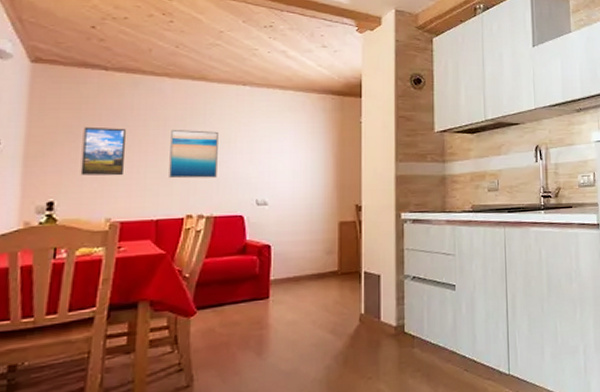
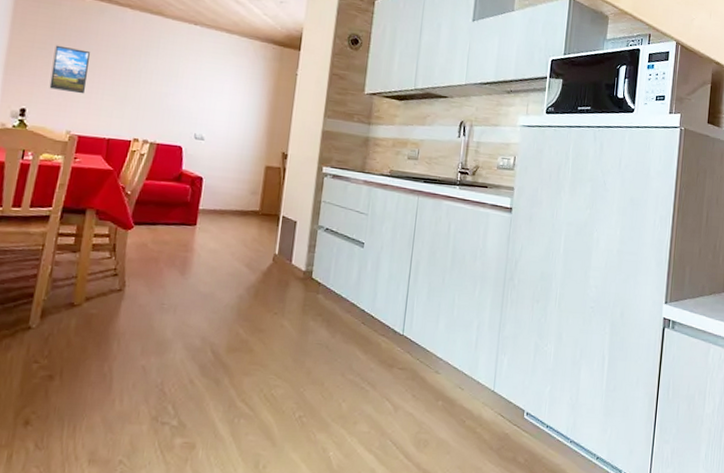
wall art: present [169,130,218,179] -> none [122,58,169,108]

